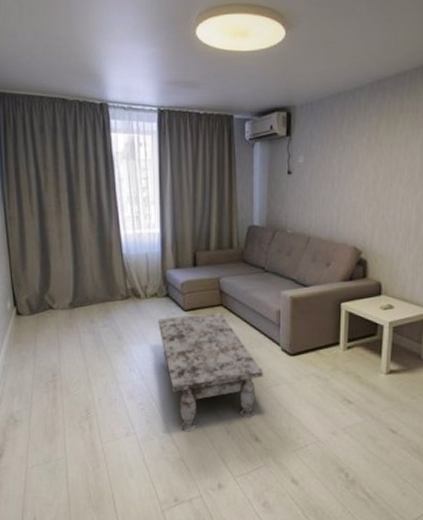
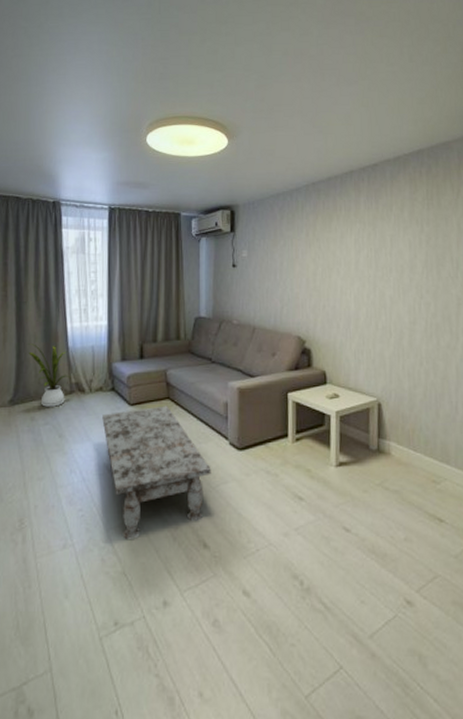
house plant: none [84,250,127,311] -> present [28,344,71,407]

